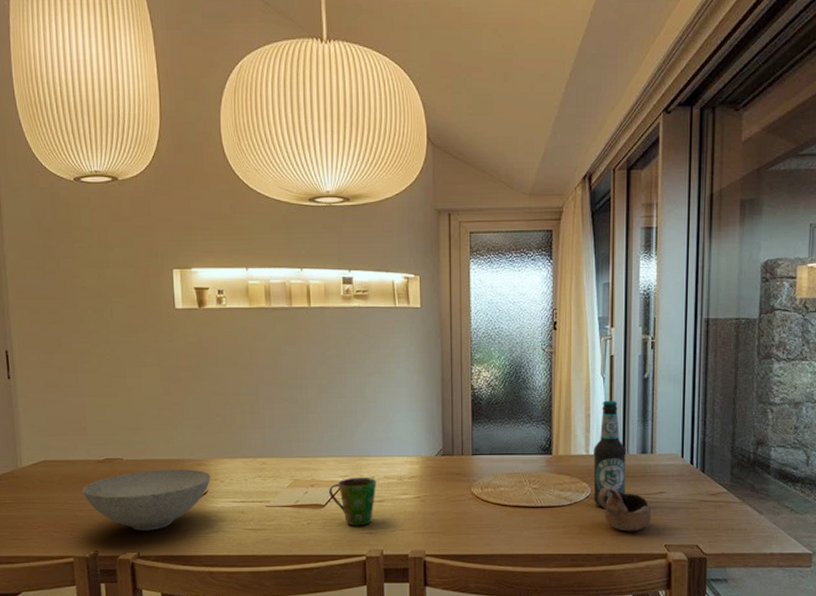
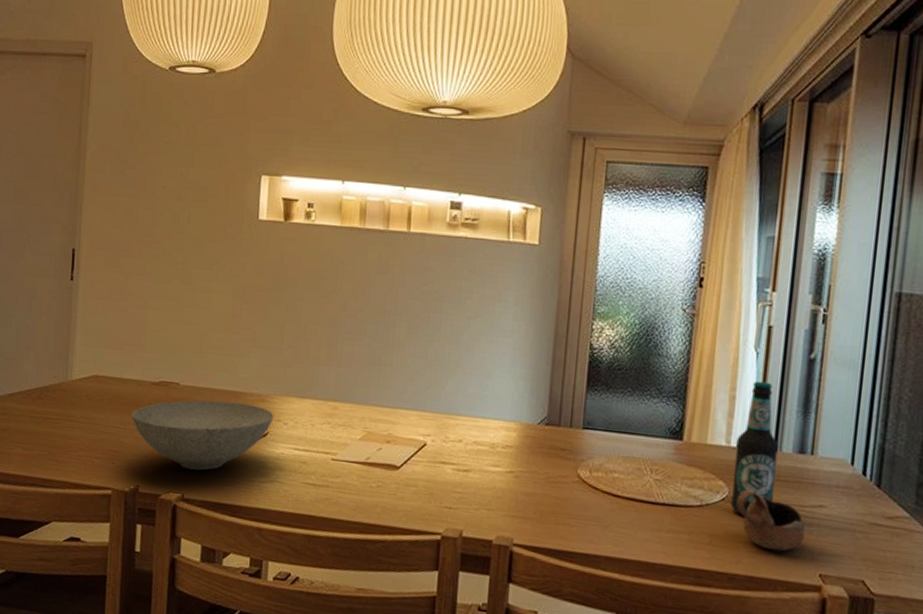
cup: present [329,477,377,526] -> none [406,438,465,498]

